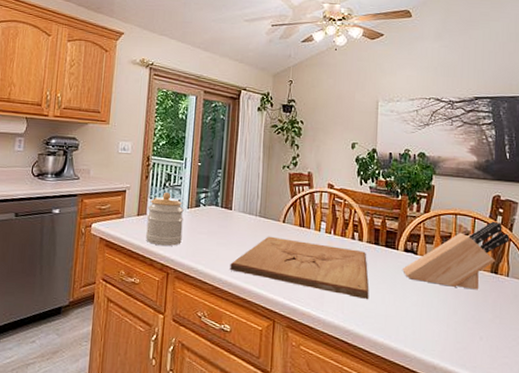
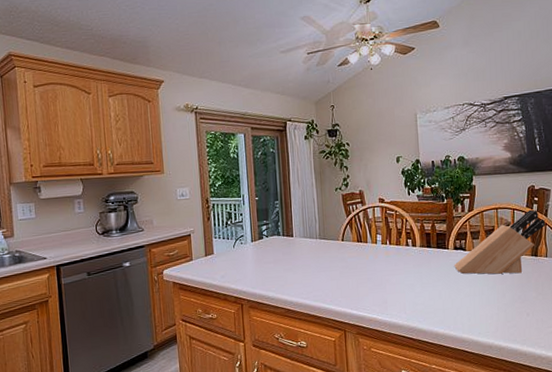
jar: present [146,192,184,246] -> none [214,229,251,281]
cutting board: present [230,236,370,300] -> none [298,255,427,298]

